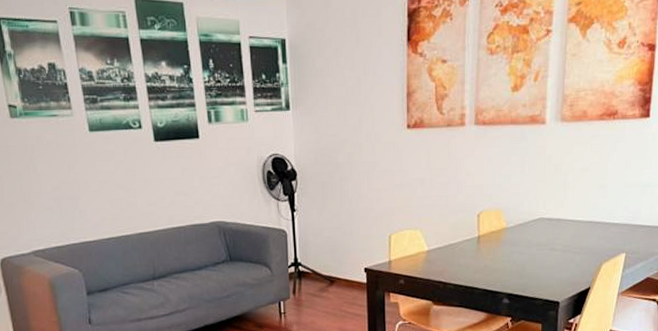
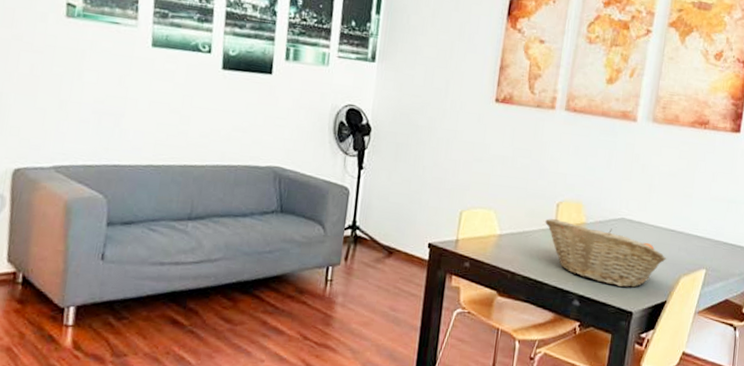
fruit basket: none [468,228,586,281] -> present [545,218,666,288]

